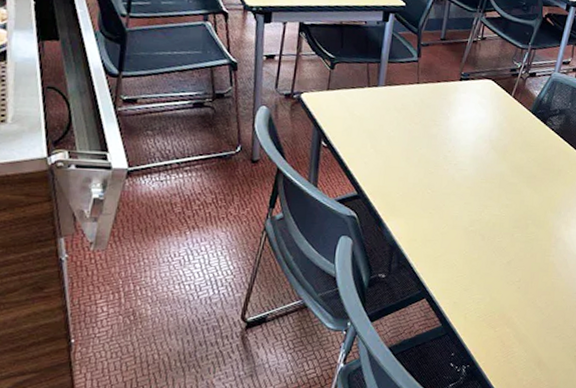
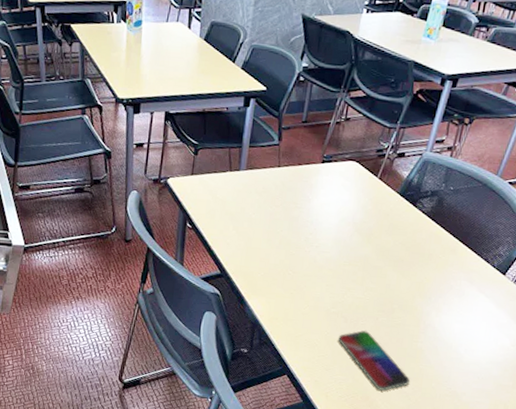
smartphone: none [476,248,543,307] -> present [338,330,410,391]

